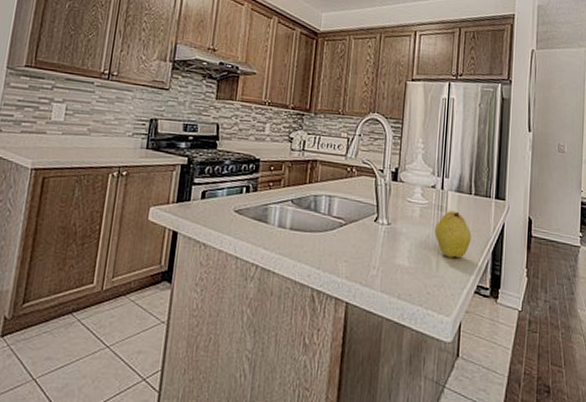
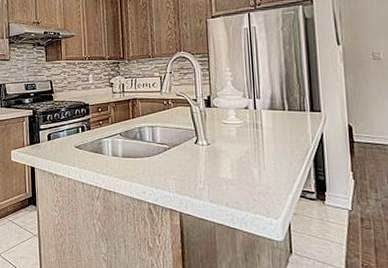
fruit: present [434,210,472,259] -> none [252,127,291,168]

